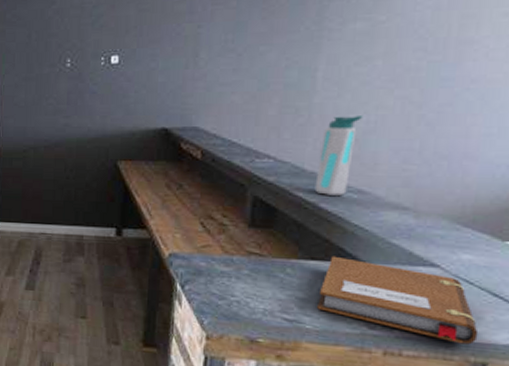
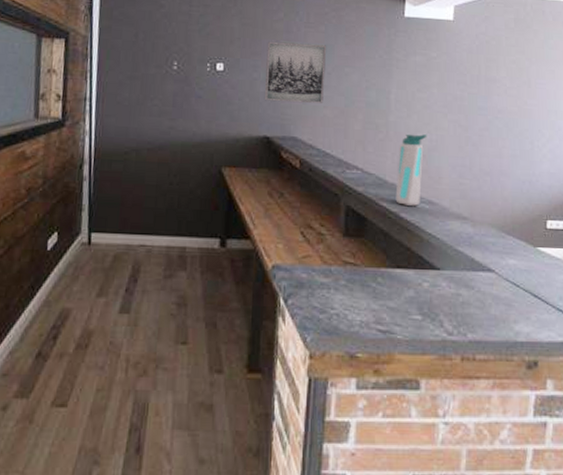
wall art: none [162,22,239,91] -> present [264,41,327,103]
notebook: present [317,256,479,345] -> none [405,263,528,344]

